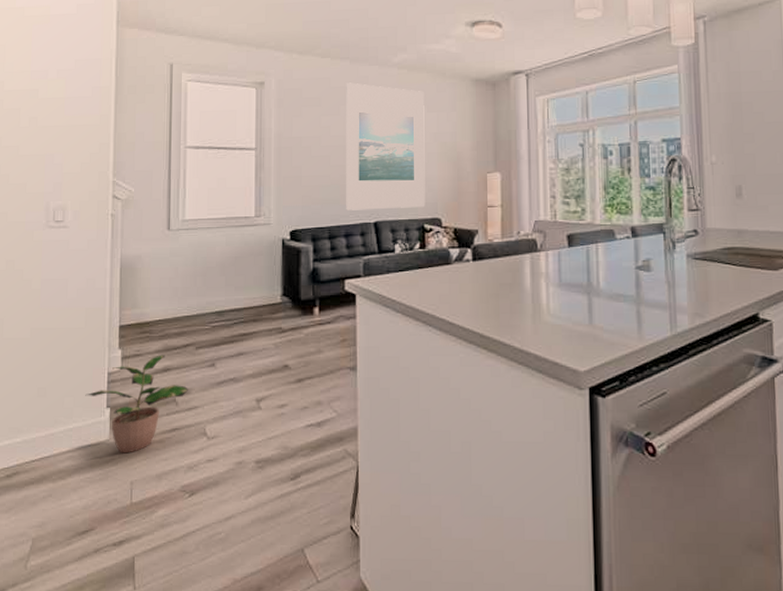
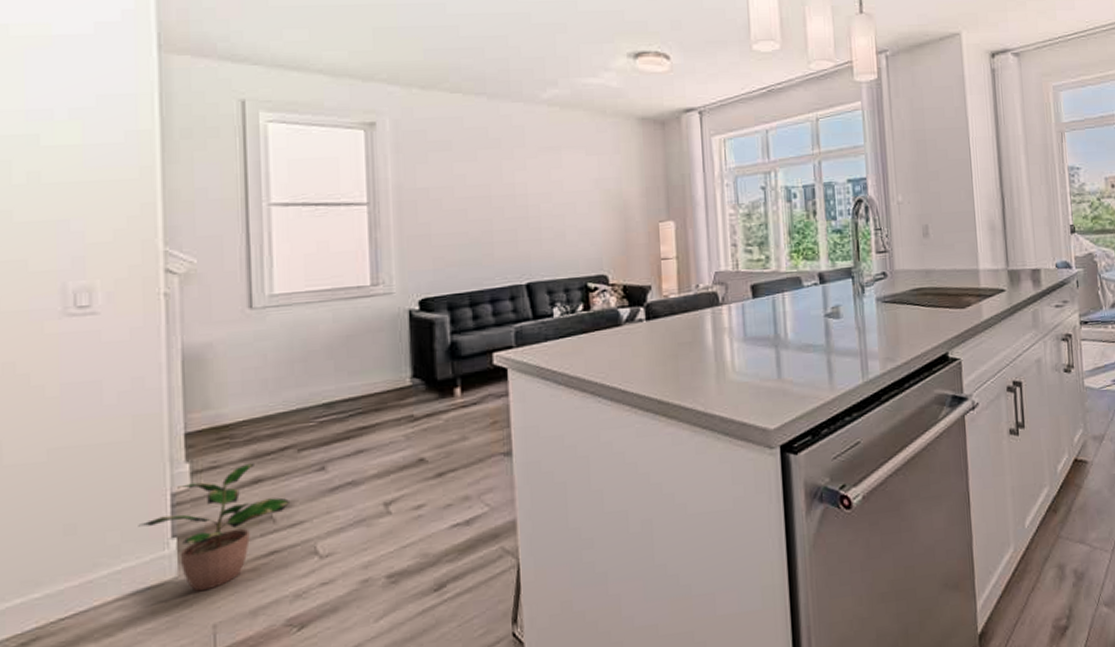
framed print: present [346,82,425,211] -> none [483,122,588,272]

